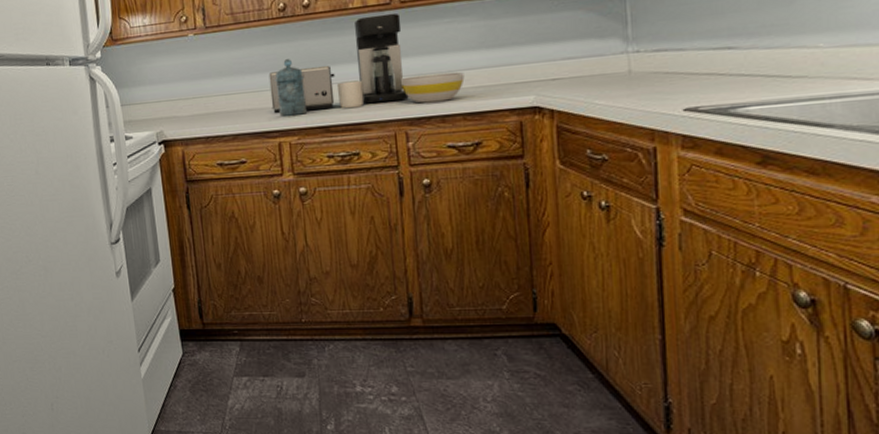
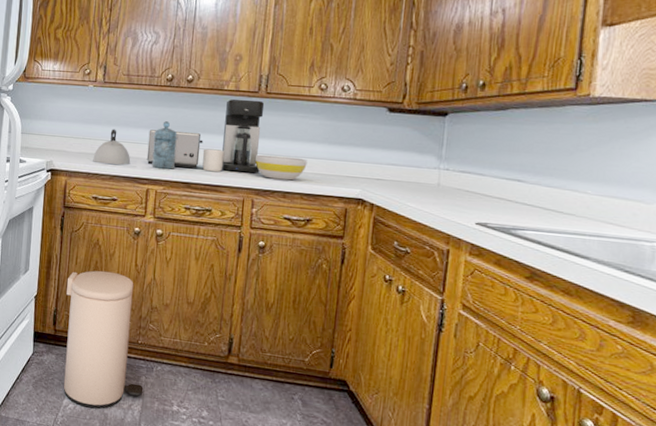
pedal bin: none [206,246,318,405] -> present [63,270,144,409]
kettle: none [209,80,254,124] -> present [93,129,131,165]

